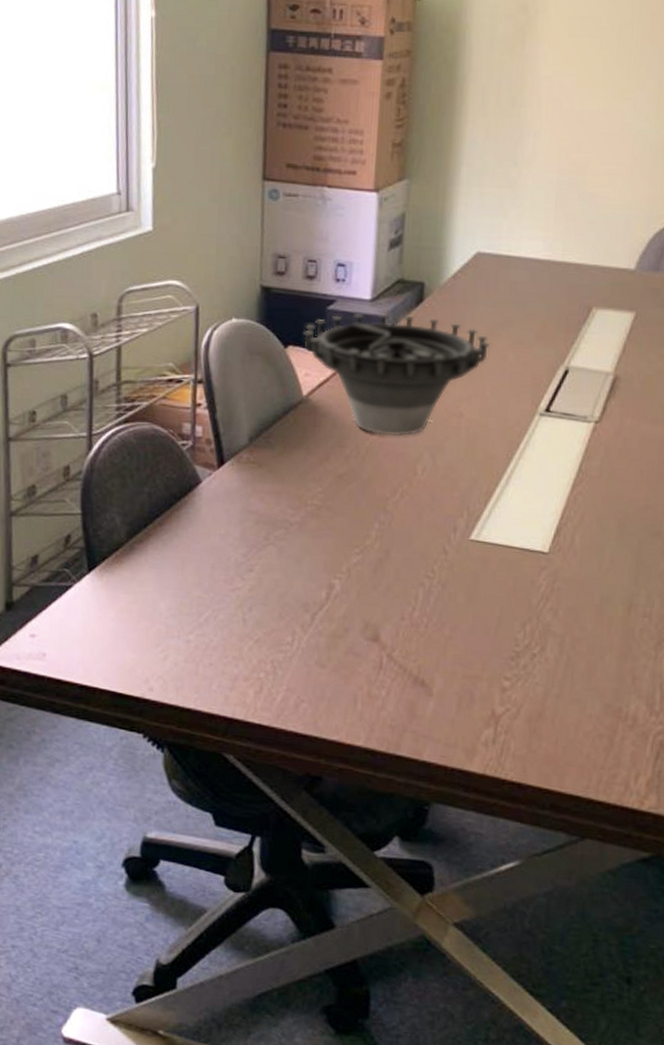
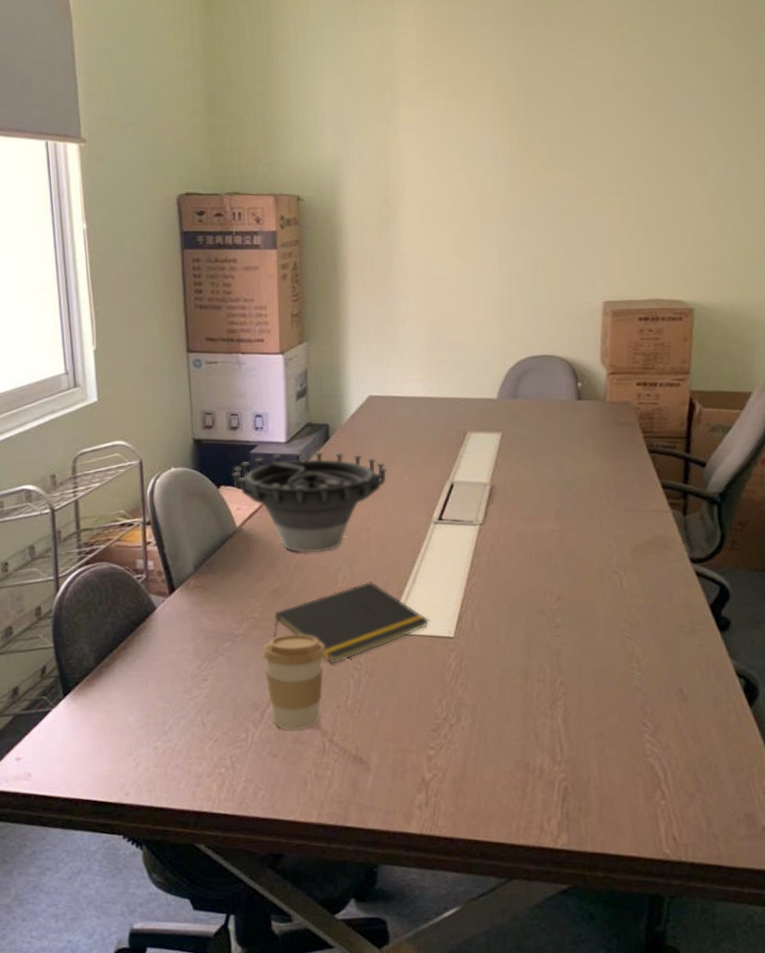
coffee cup: none [319,528,394,640] -> present [262,634,326,731]
notepad: none [334,477,522,569] -> present [273,582,430,664]

